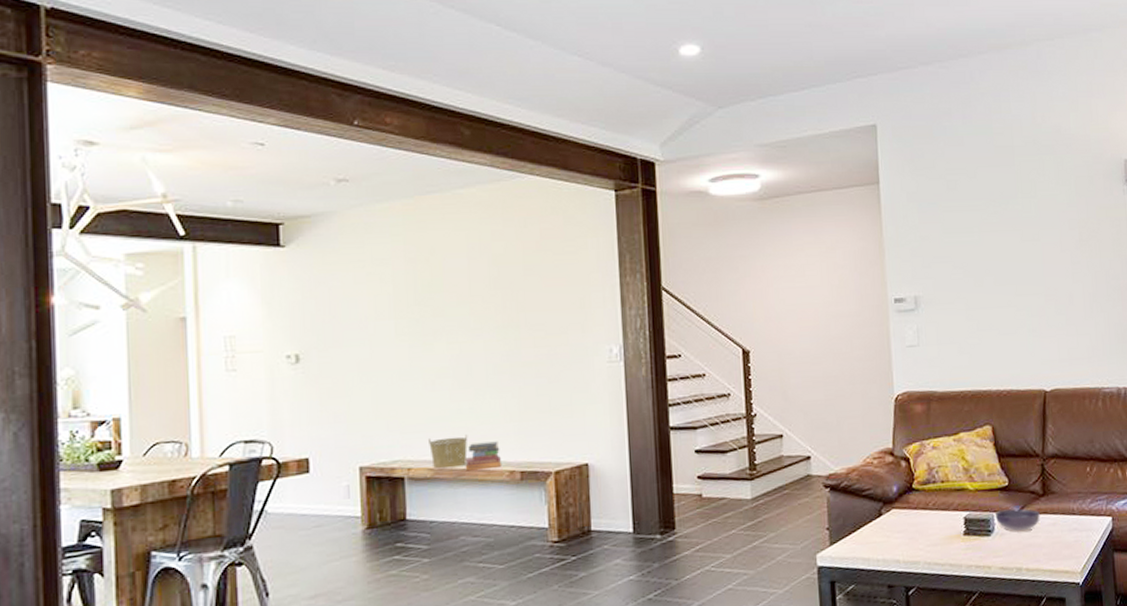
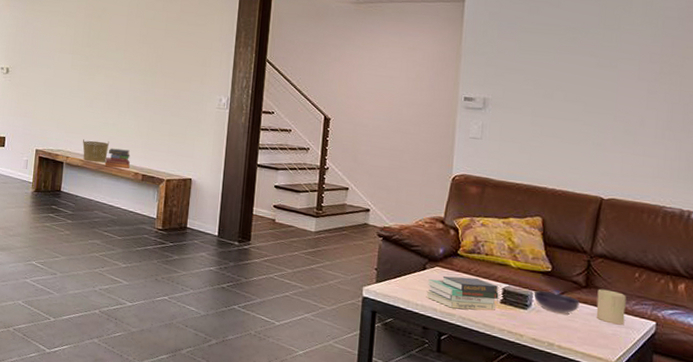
books: none [885,512,961,555] -> present [426,276,499,311]
candle: none [1055,492,1084,530] -> present [596,288,626,325]

